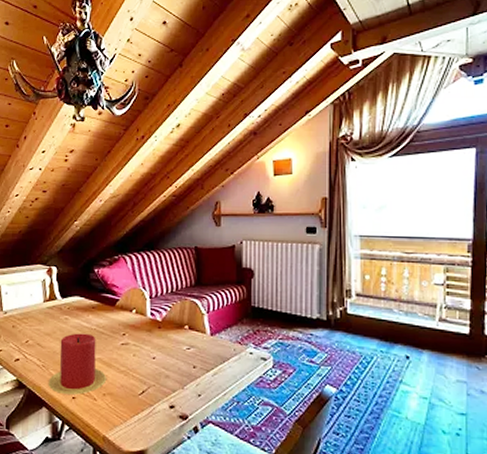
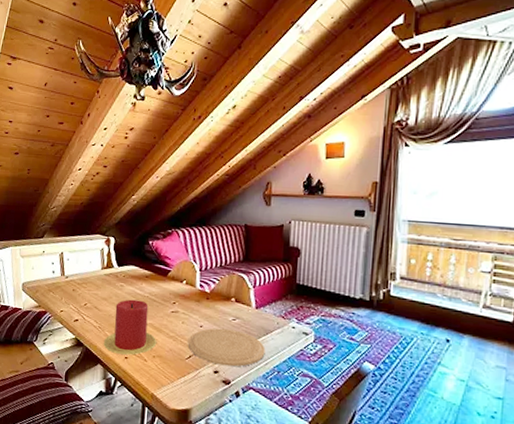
plate: none [140,359,223,400] -> present [188,328,266,367]

